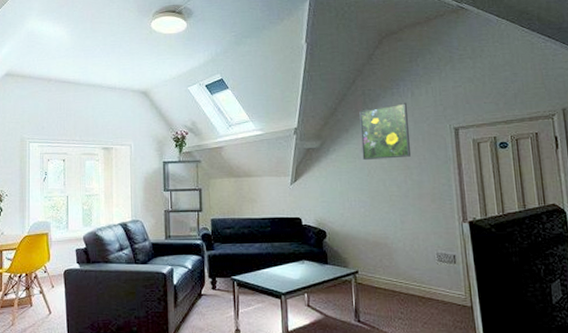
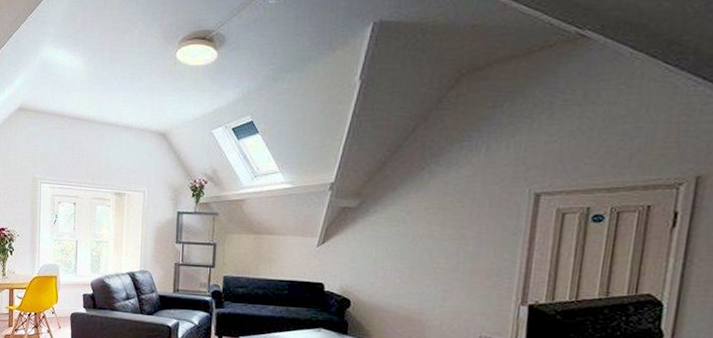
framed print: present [359,102,411,160] -> none [408,158,477,226]

